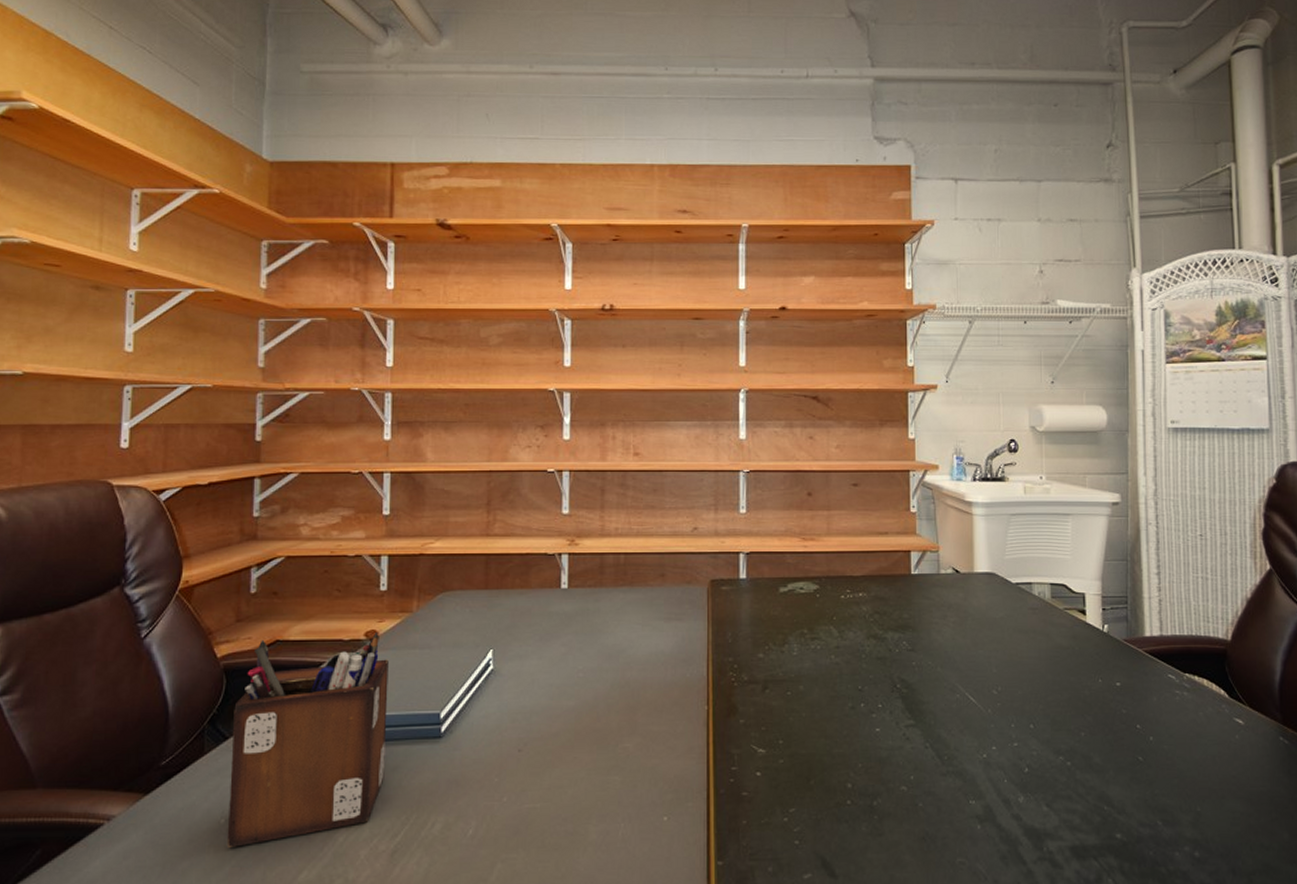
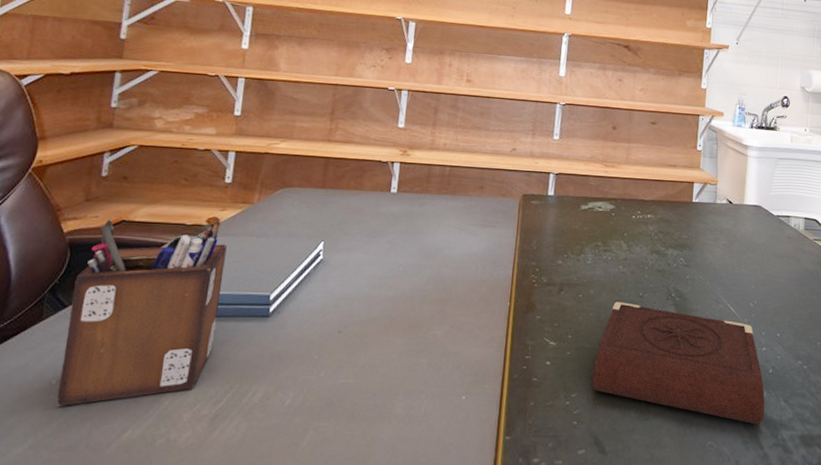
book: none [812,698,1023,836] -> present [592,302,765,425]

